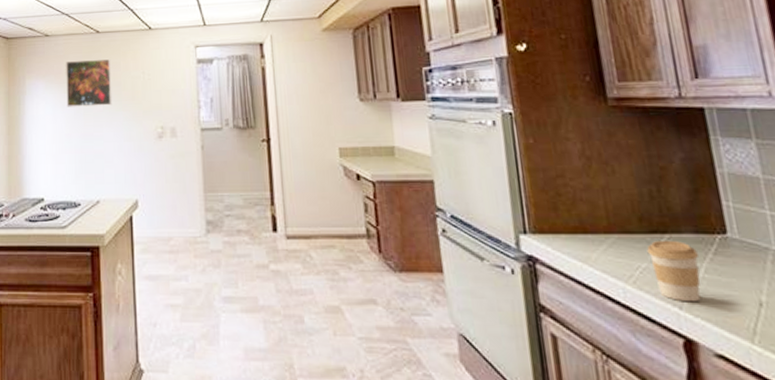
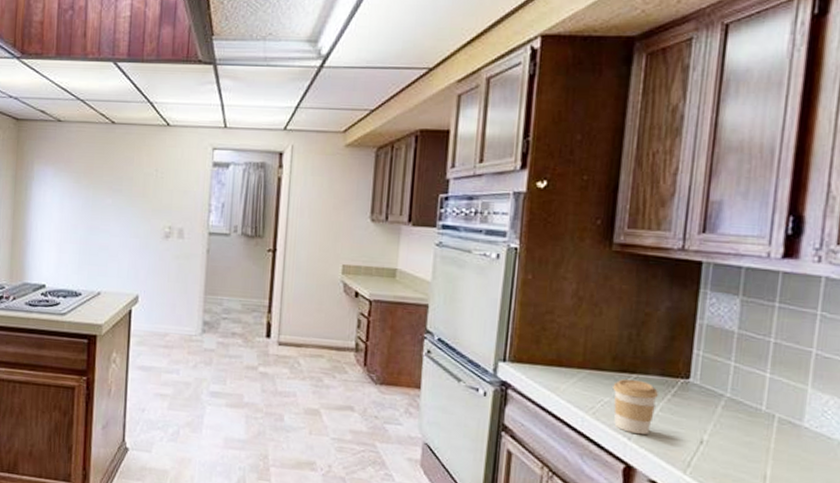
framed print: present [66,58,112,107] -> none [75,151,125,200]

